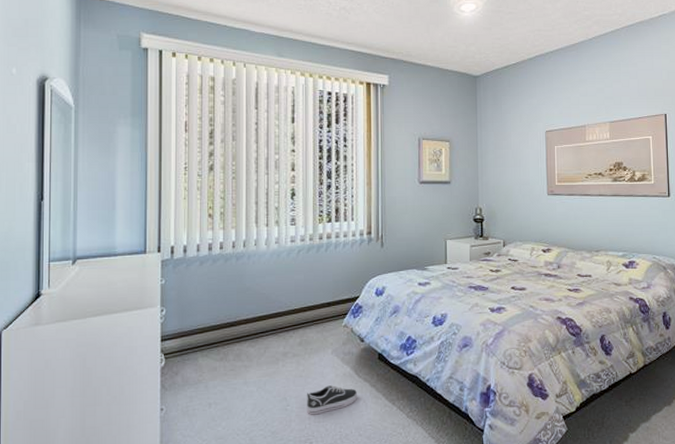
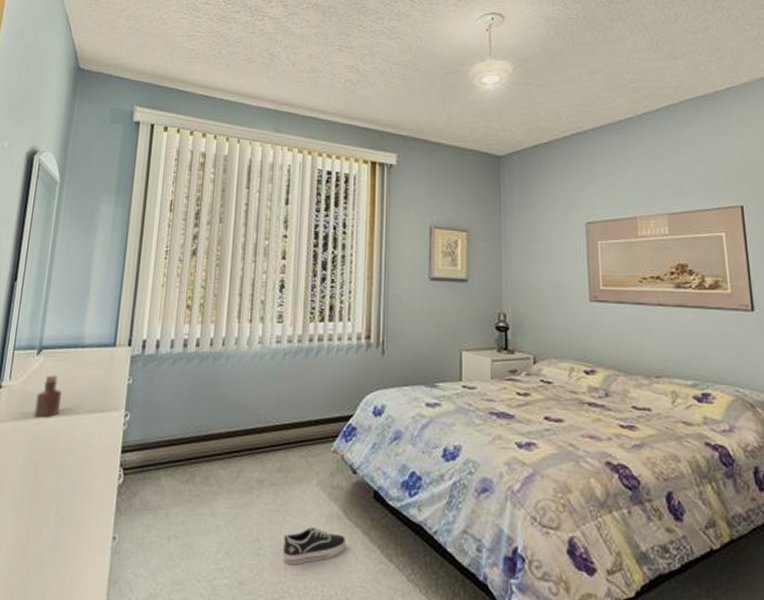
perfume bottle: none [76,281,100,319] -> present [34,375,61,420]

